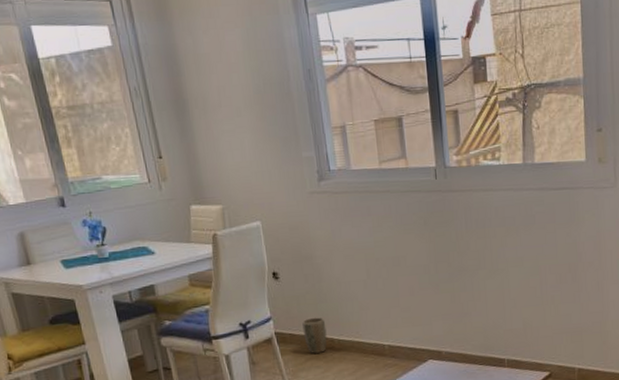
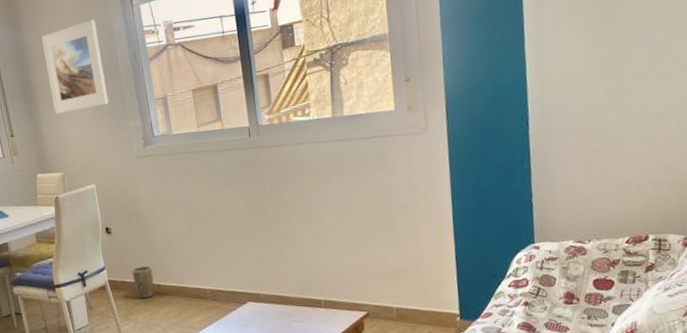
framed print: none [197,26,278,136] -> present [41,19,109,114]

